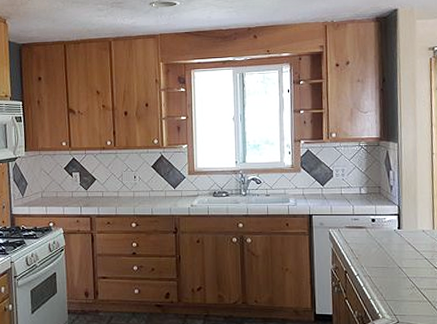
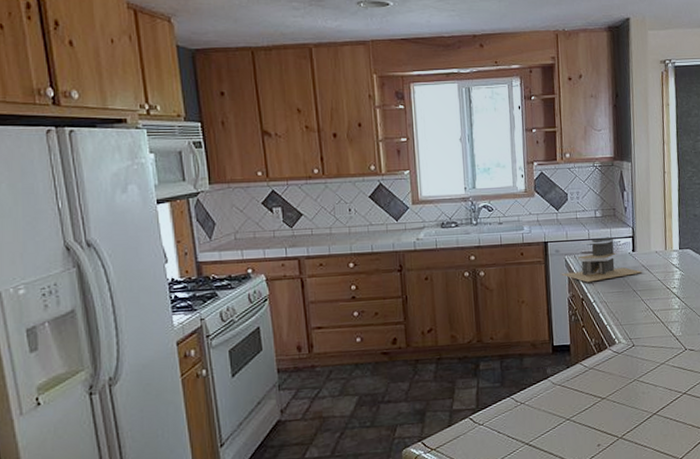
architectural model: none [324,213,409,256] -> present [560,237,643,283]

